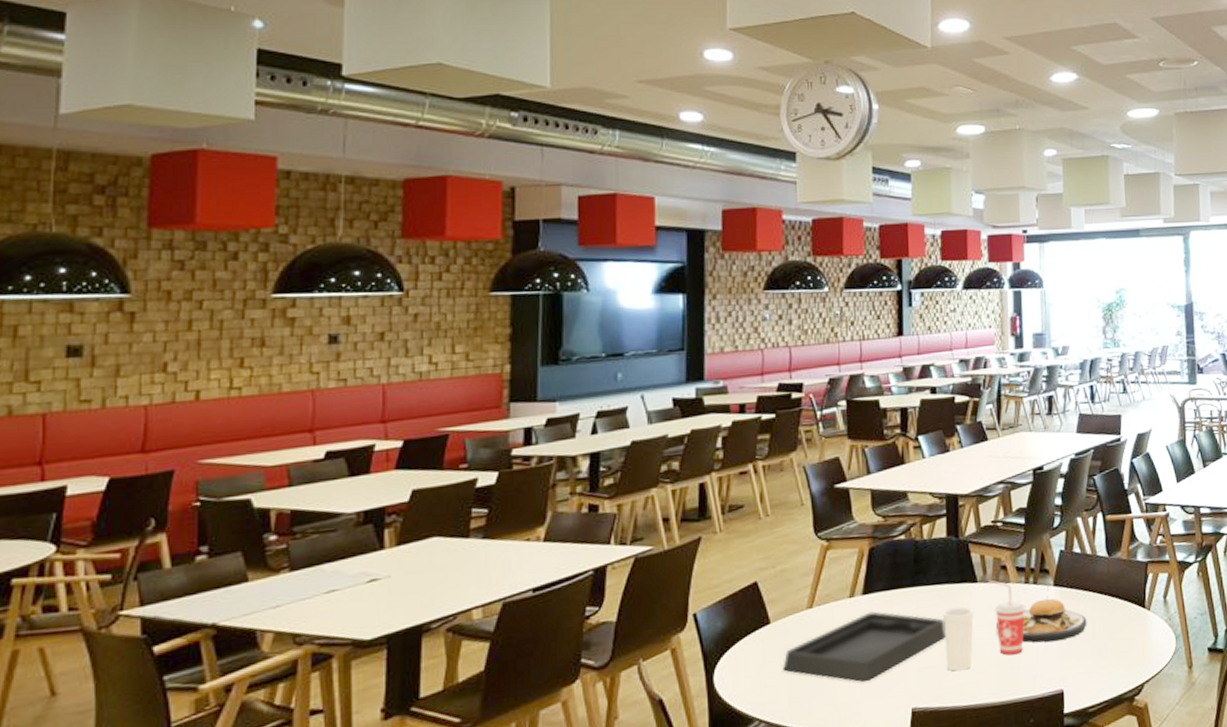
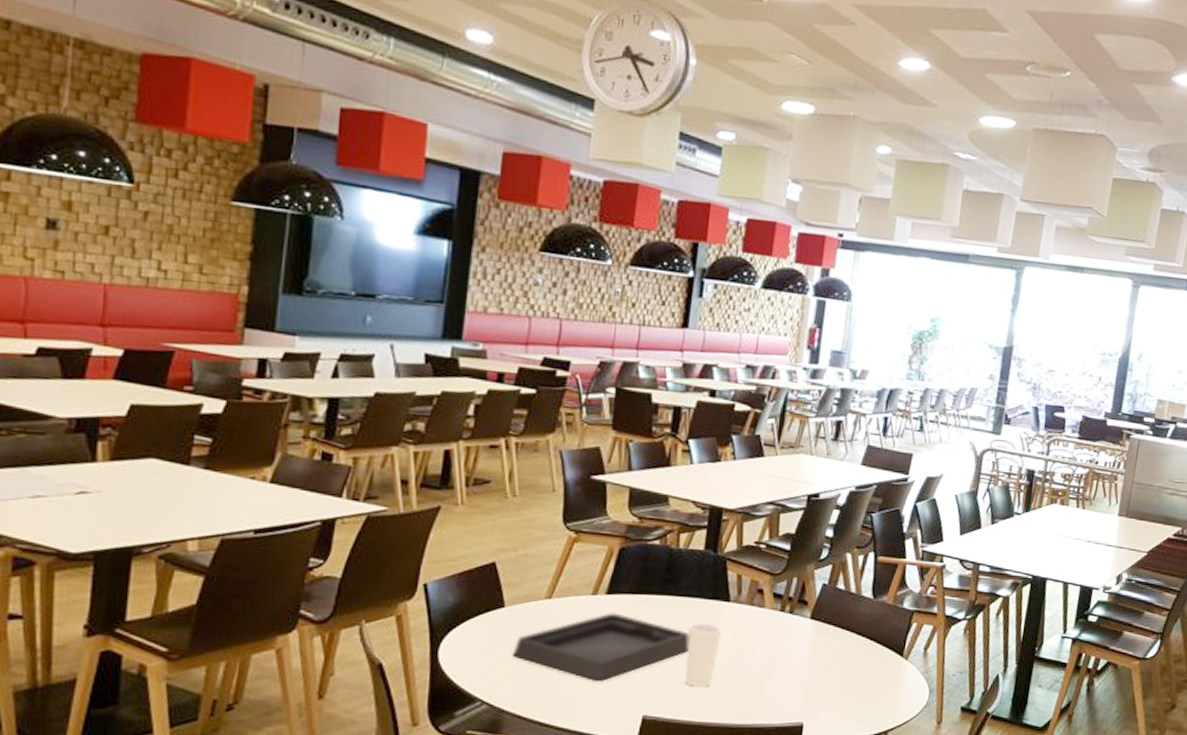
beverage cup: present [987,579,1026,656] -> none [741,601,778,681]
plate: present [996,583,1087,643] -> none [743,614,840,674]

